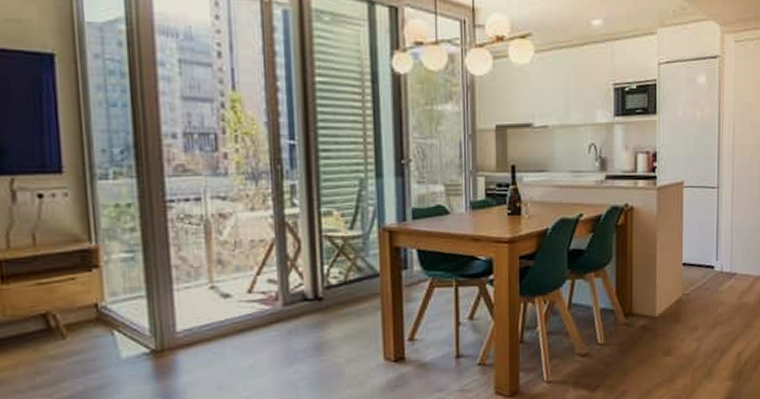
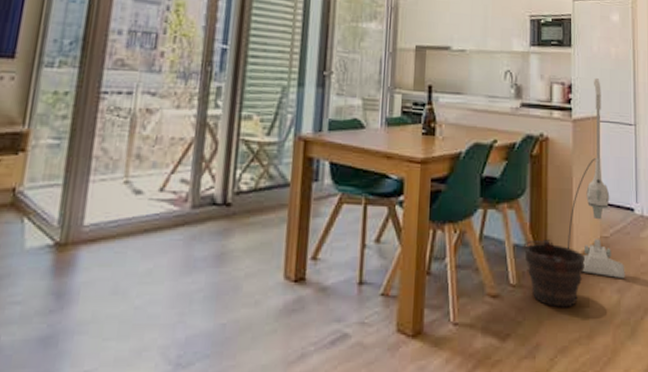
bucket: none [610,301,667,359] -> present [523,239,585,308]
vacuum cleaner: none [652,144,704,329] -> present [568,78,625,279]

